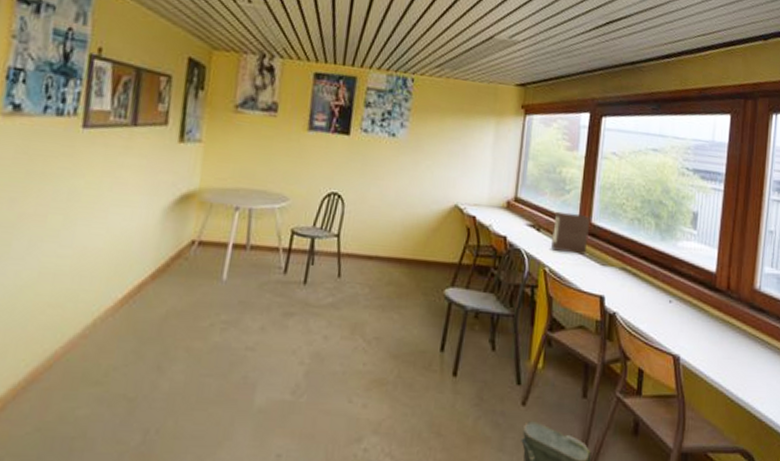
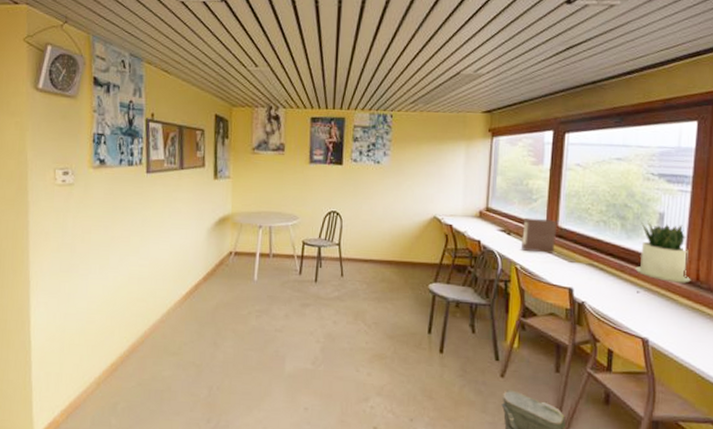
planter: none [668,220,722,292] -> present [635,220,691,283]

